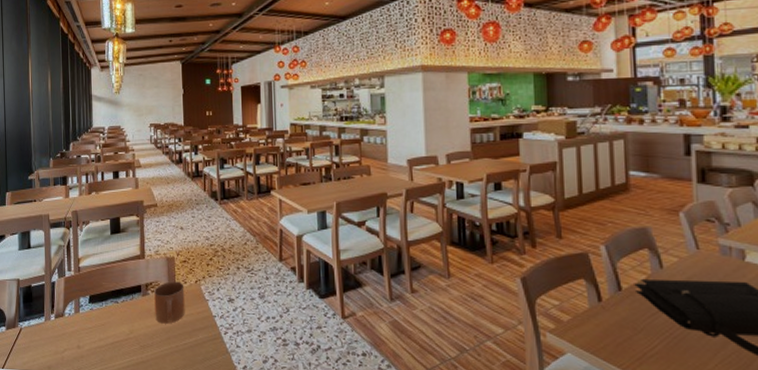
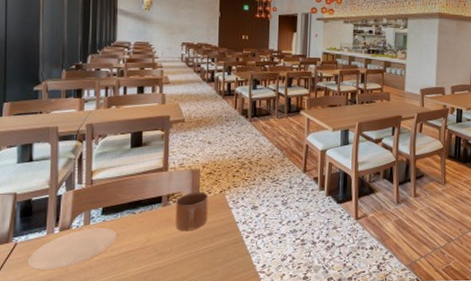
plate: none [30,316,103,358] -> present [27,228,117,271]

